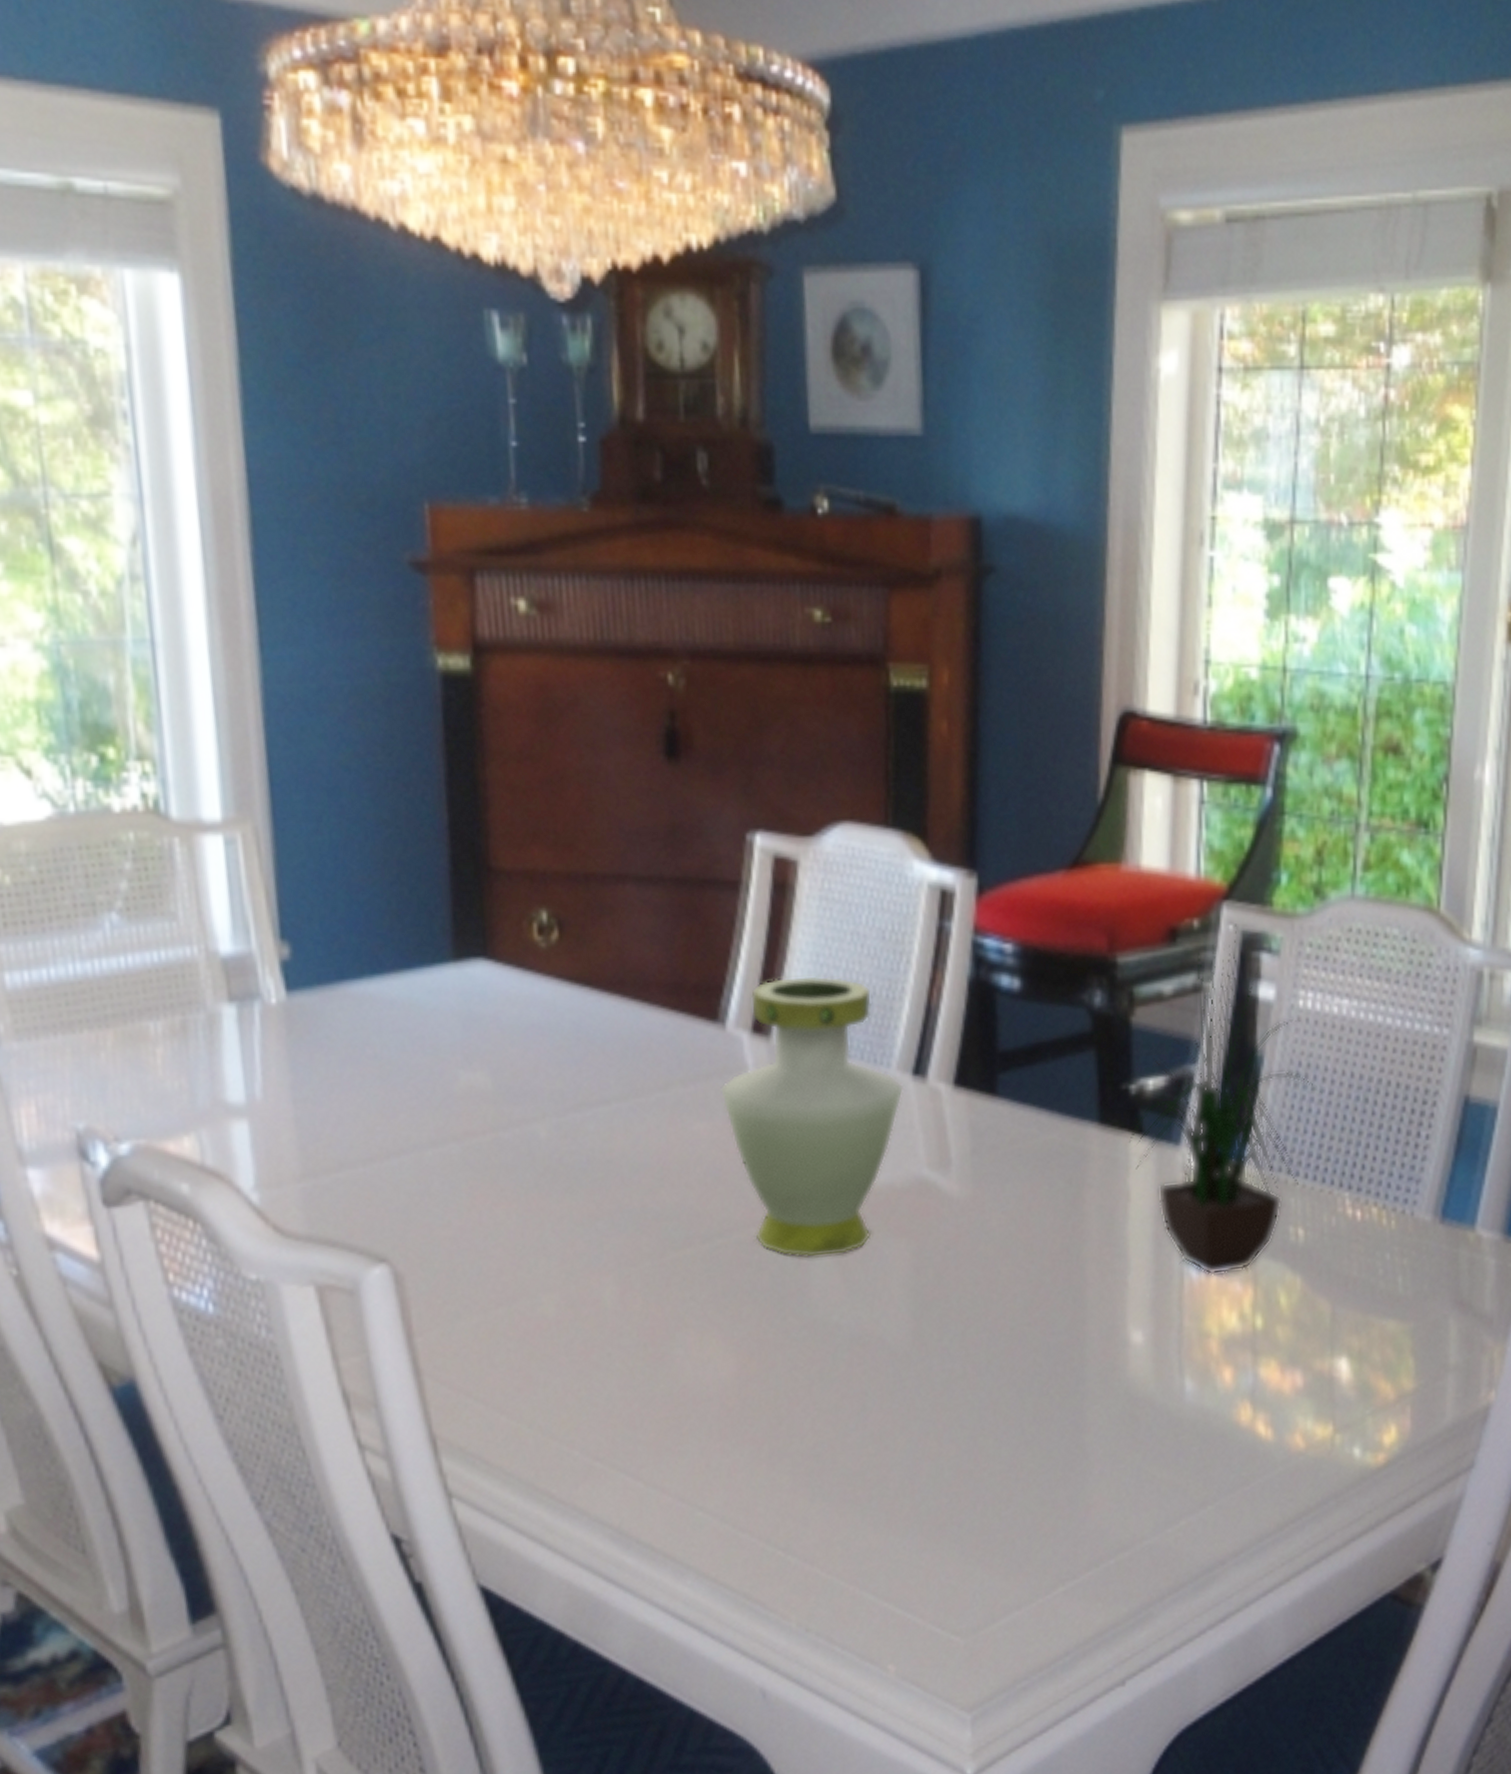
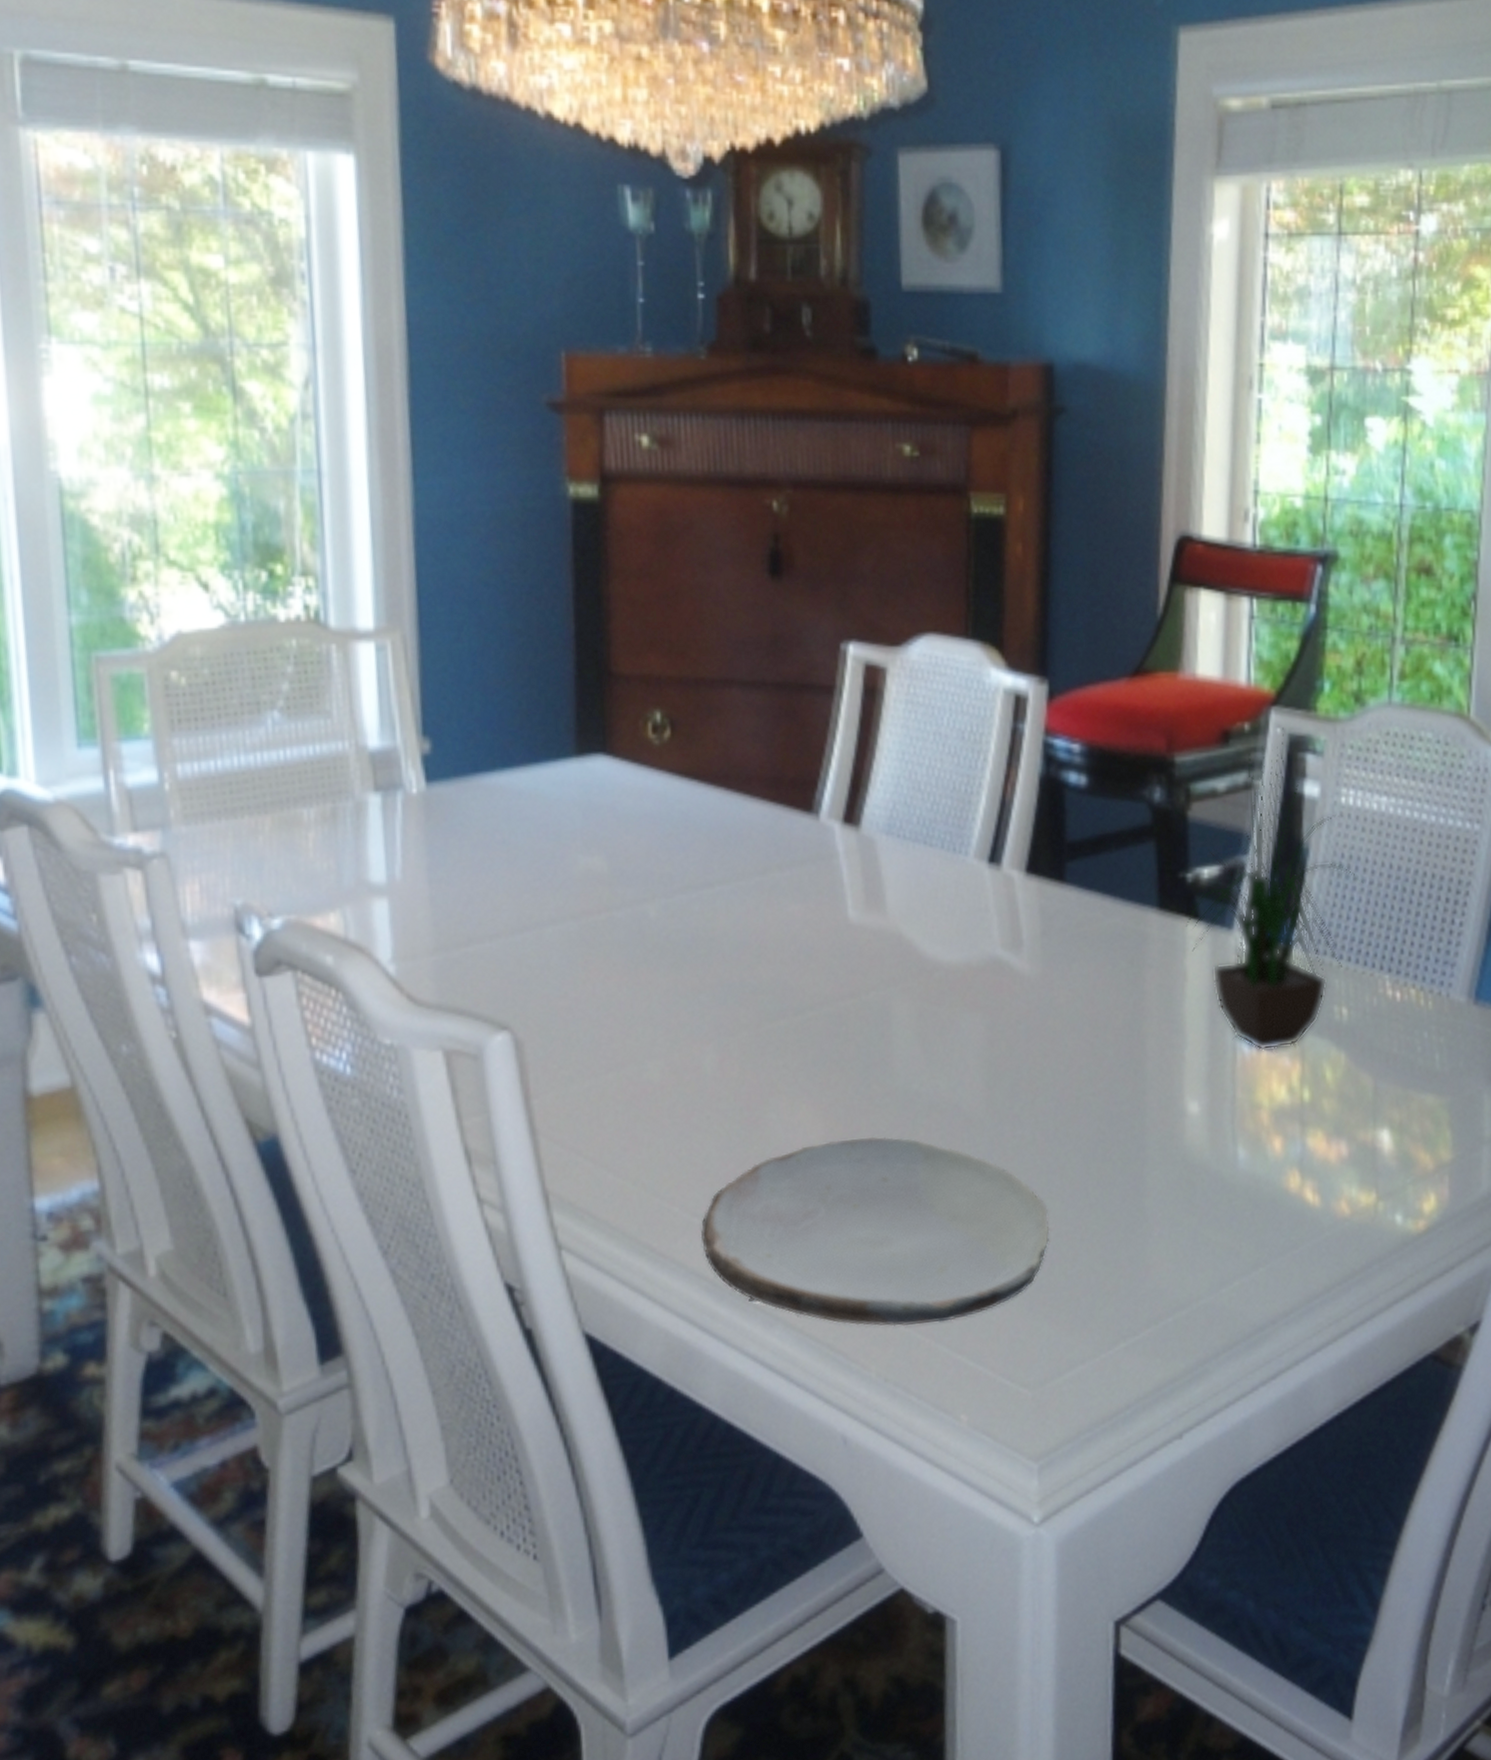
plate: none [604,1372,982,1574] -> present [701,1136,1049,1327]
vase: present [719,976,905,1258] -> none [812,772,981,1031]

